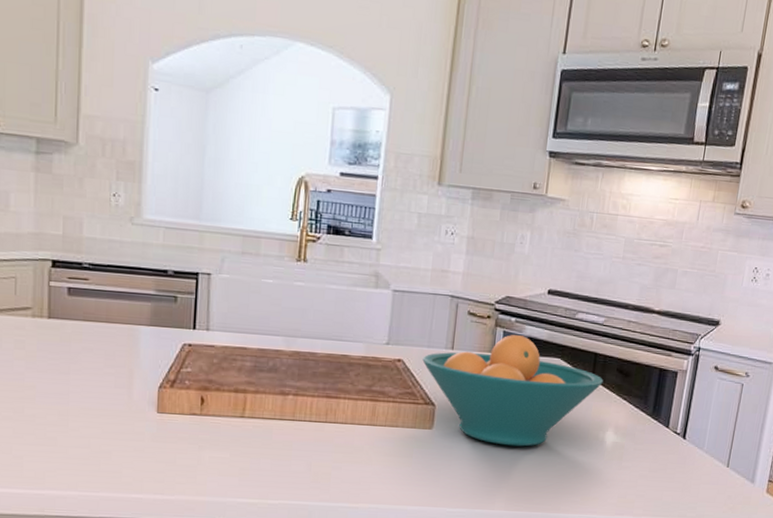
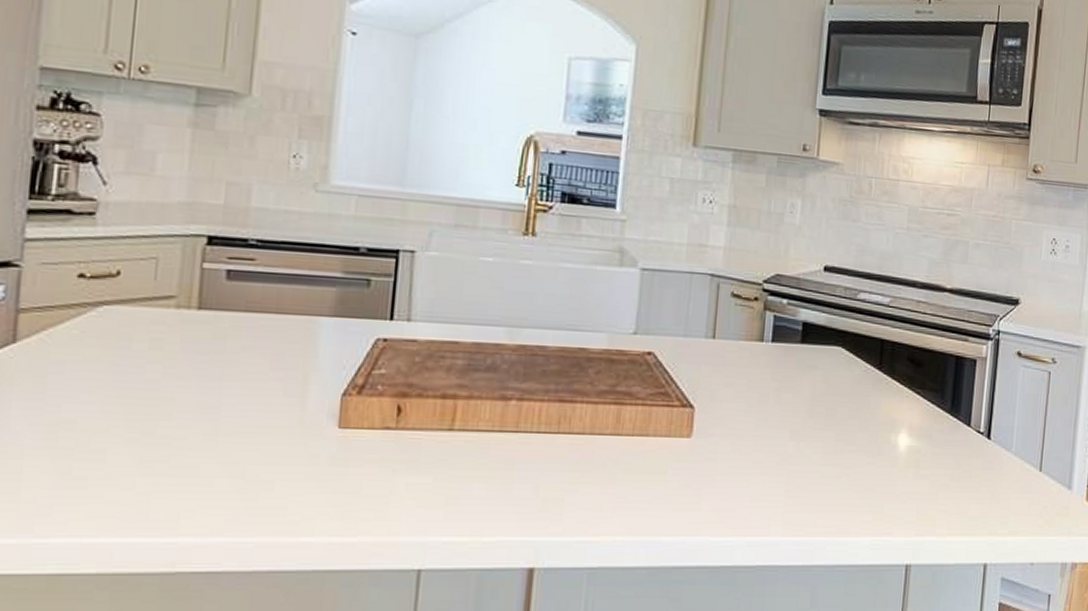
fruit bowl: present [422,335,603,447] -> none [677,320,892,455]

